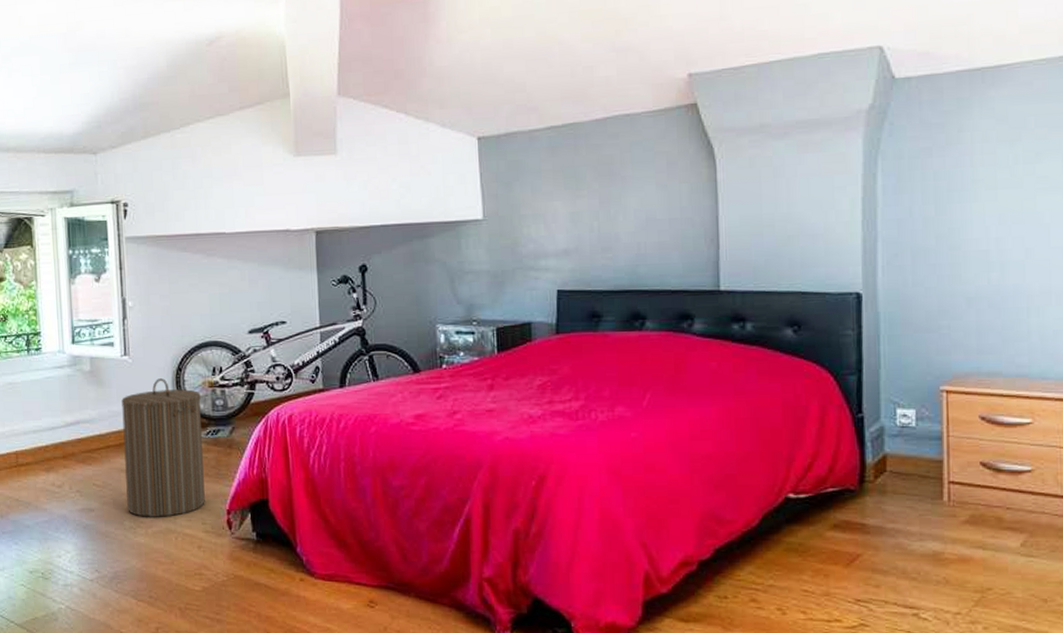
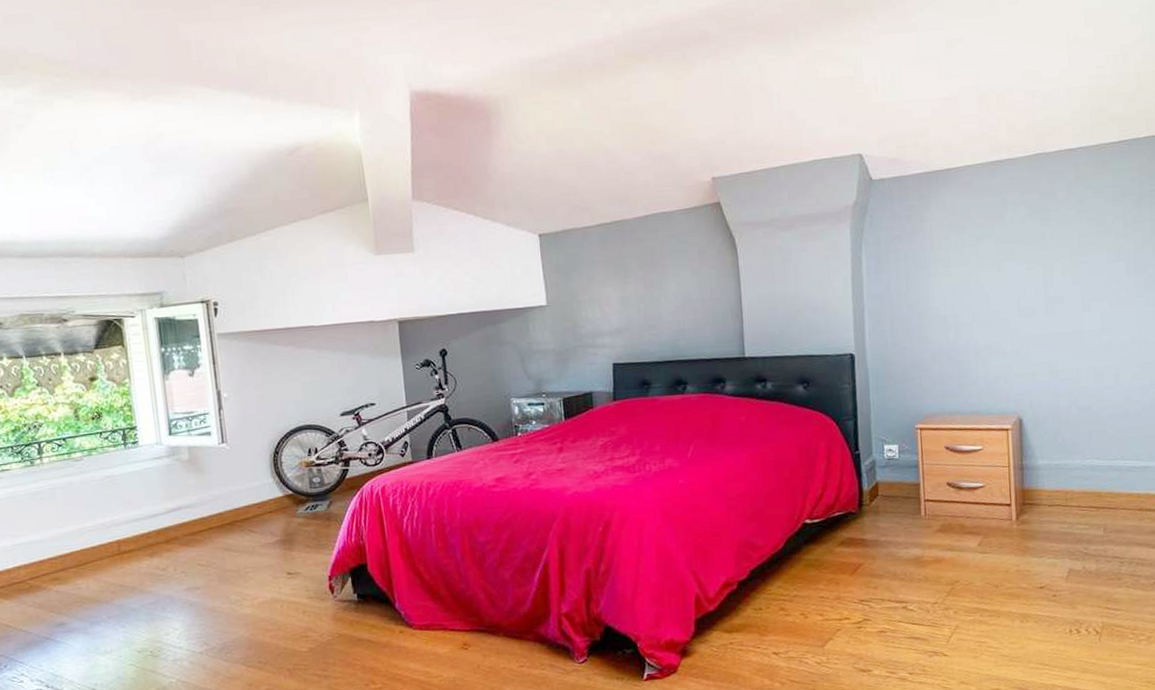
laundry hamper: present [121,378,205,517] -> none [221,462,308,590]

